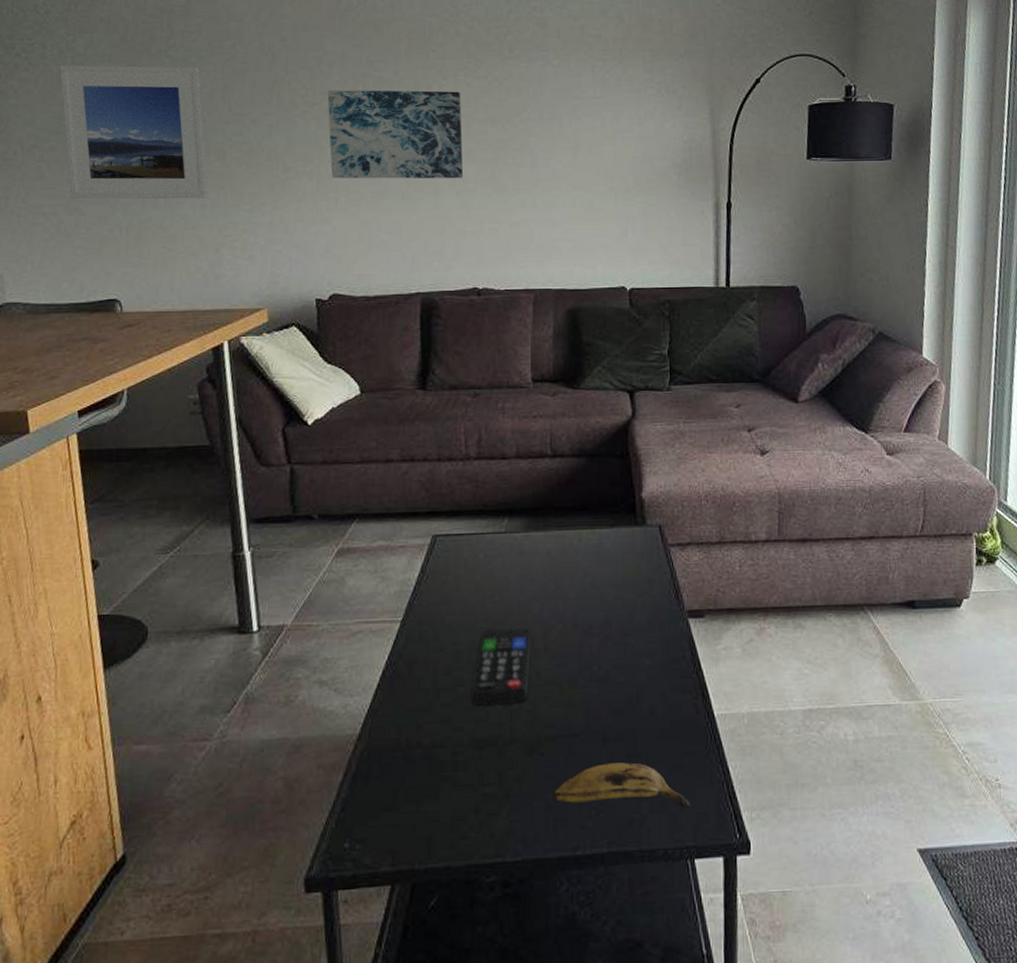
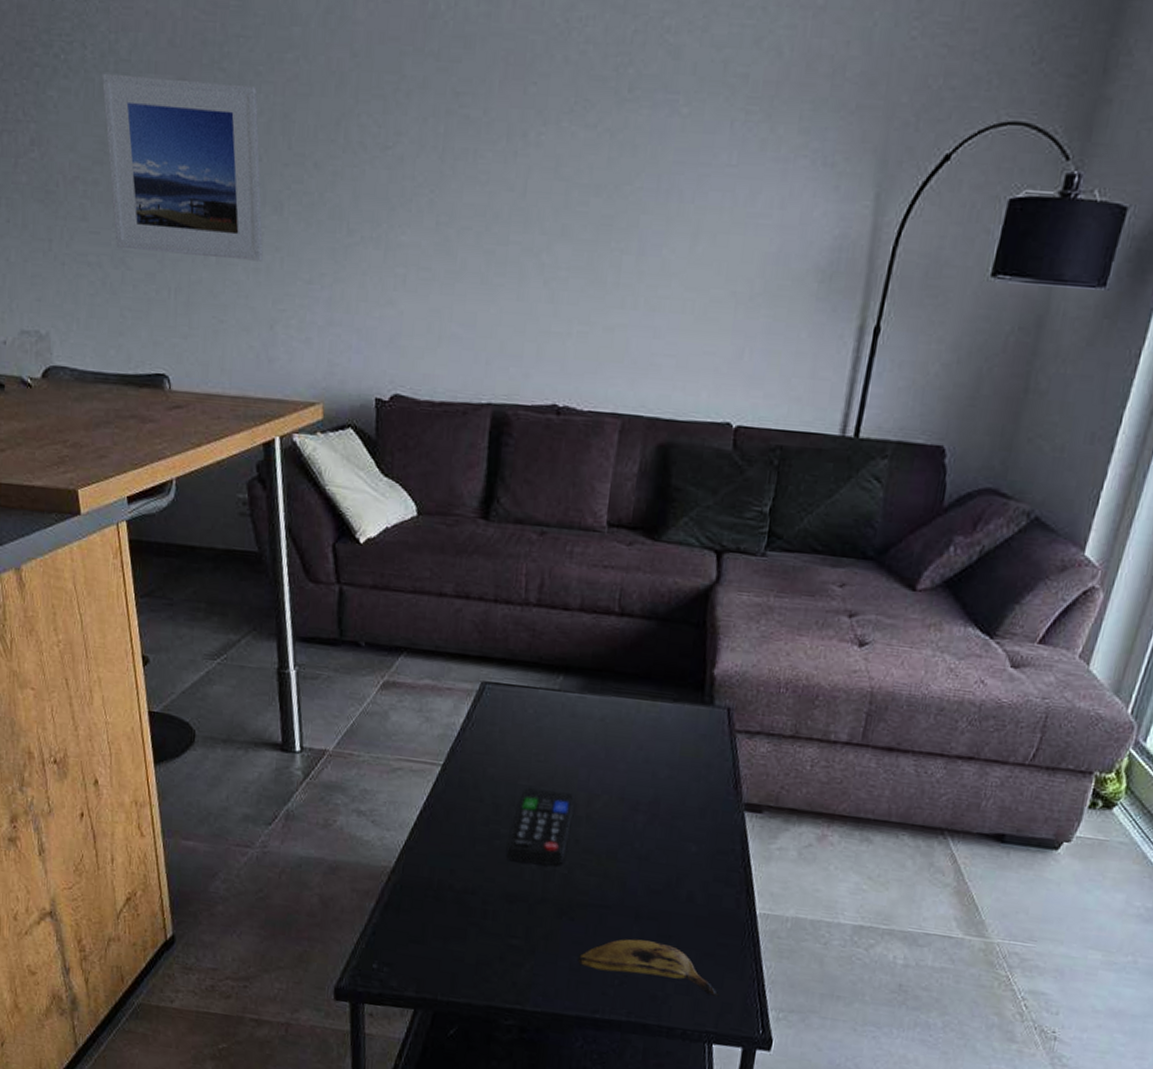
wall art: present [327,90,464,179] -> none [401,130,562,264]

